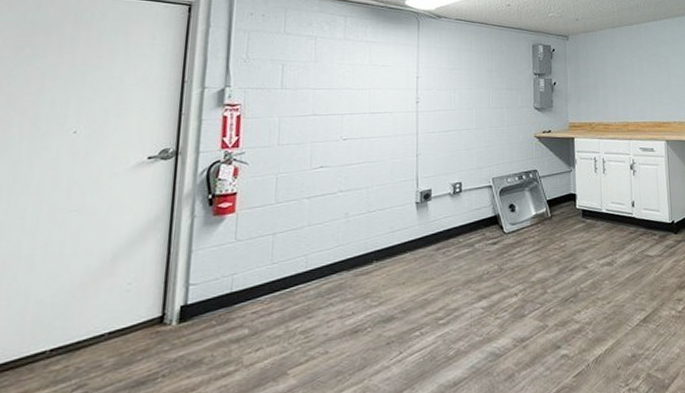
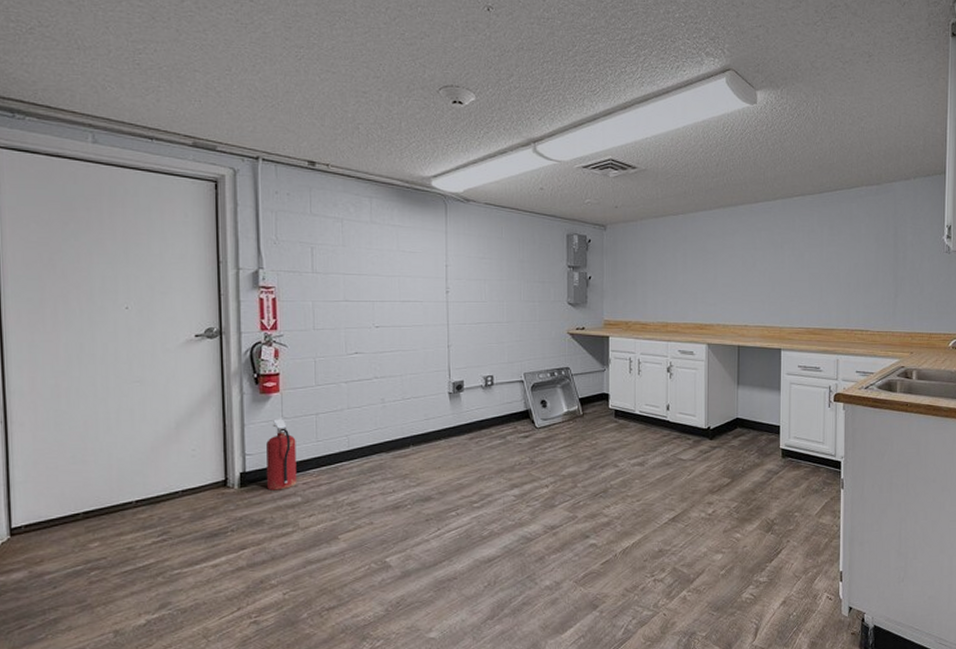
fire extinguisher: none [211,241,249,324] -> present [266,418,297,490]

